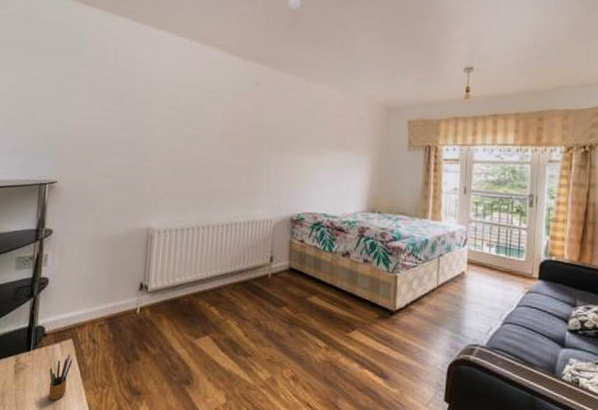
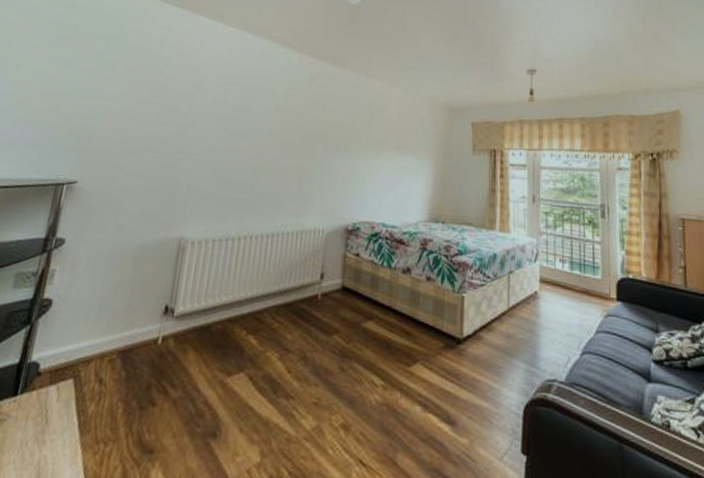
pencil box: present [48,354,73,401] -> none [32,399,71,464]

